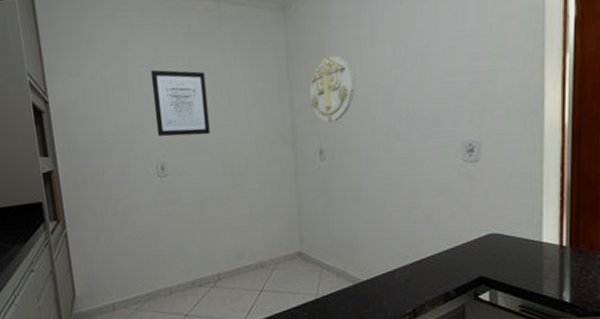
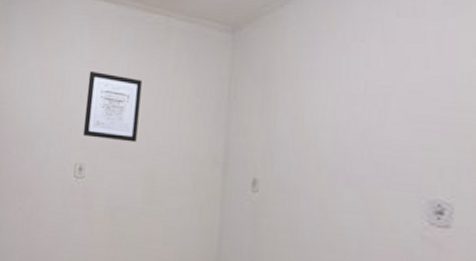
wall decoration: present [309,55,355,123] -> none [248,82,302,152]

